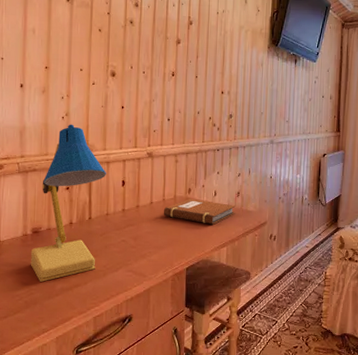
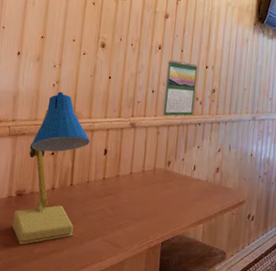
notebook: present [163,199,235,225] -> none [142,171,213,200]
calendar: none [180,87,213,144] -> present [163,60,198,116]

